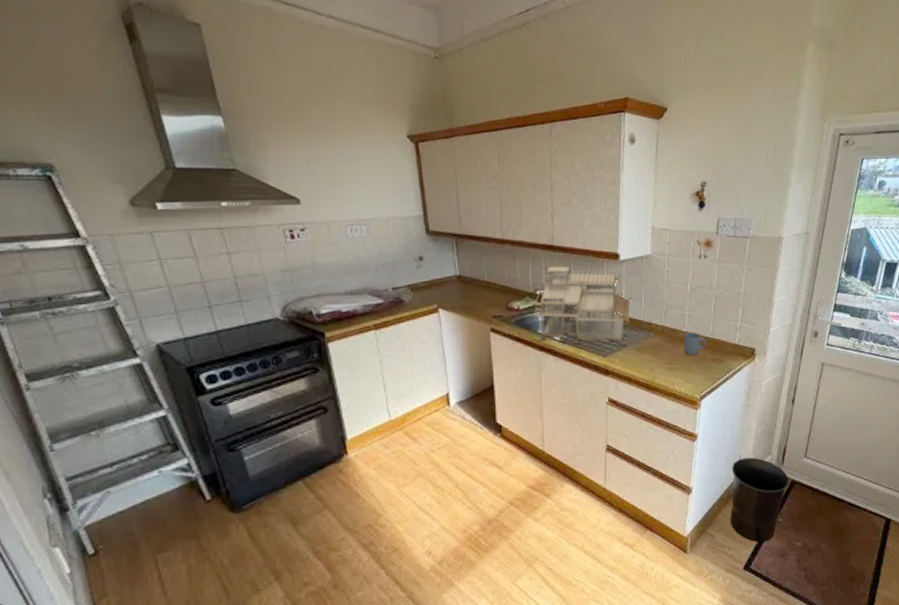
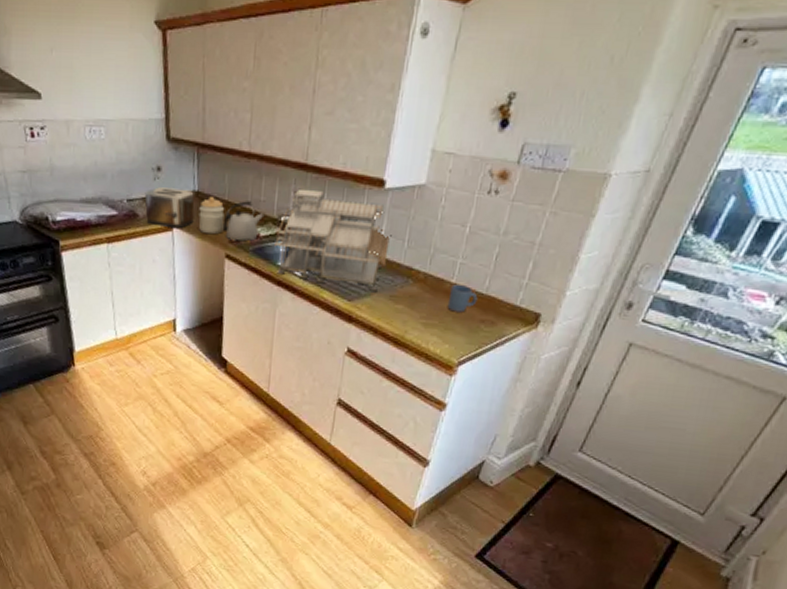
toaster: none [409,274,458,310] -> present [144,187,195,229]
jar: none [462,279,486,312] -> present [198,197,225,235]
kettle: none [485,280,522,315] -> present [222,201,265,241]
waste bin: present [729,457,790,543] -> none [468,438,553,534]

